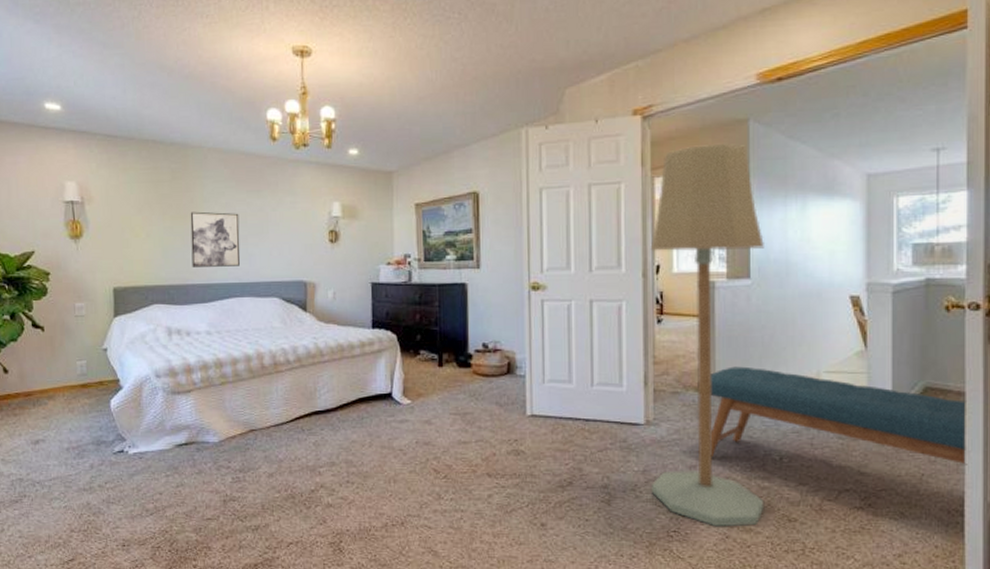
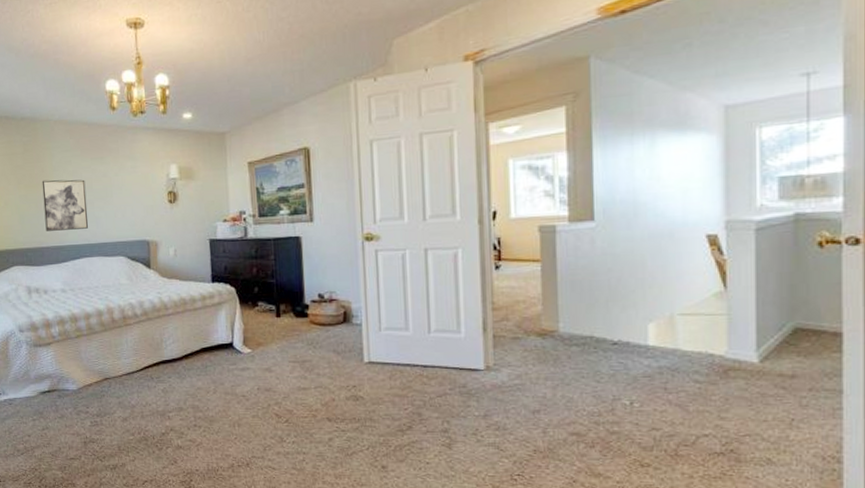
floor lamp: present [650,143,765,527] -> none [486,82,614,472]
bench: present [698,366,968,465] -> none [539,310,846,410]

